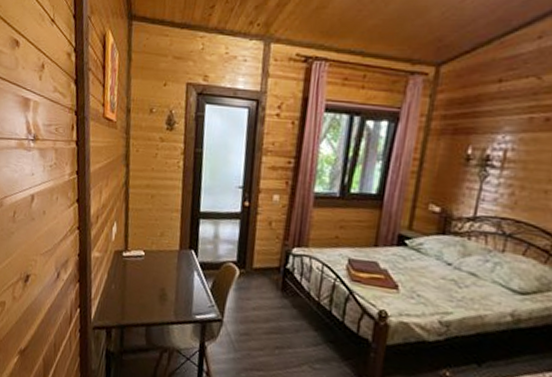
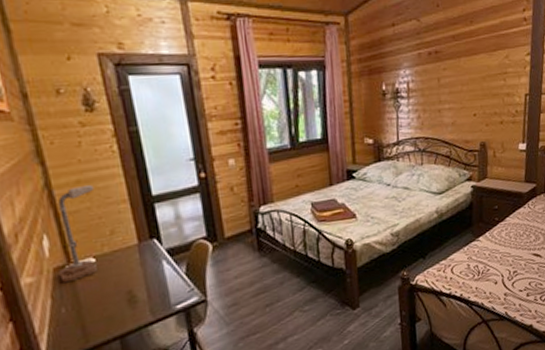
desk lamp: none [117,189,158,266] -> present [58,185,97,284]

